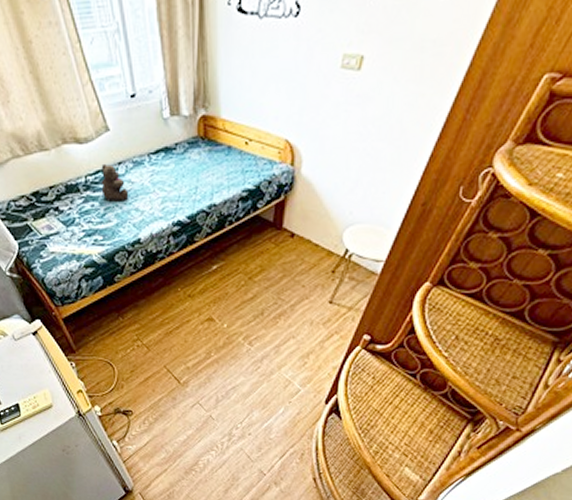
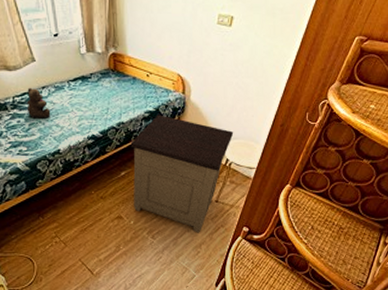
nightstand: none [224,193,357,340] -> present [130,114,234,233]

